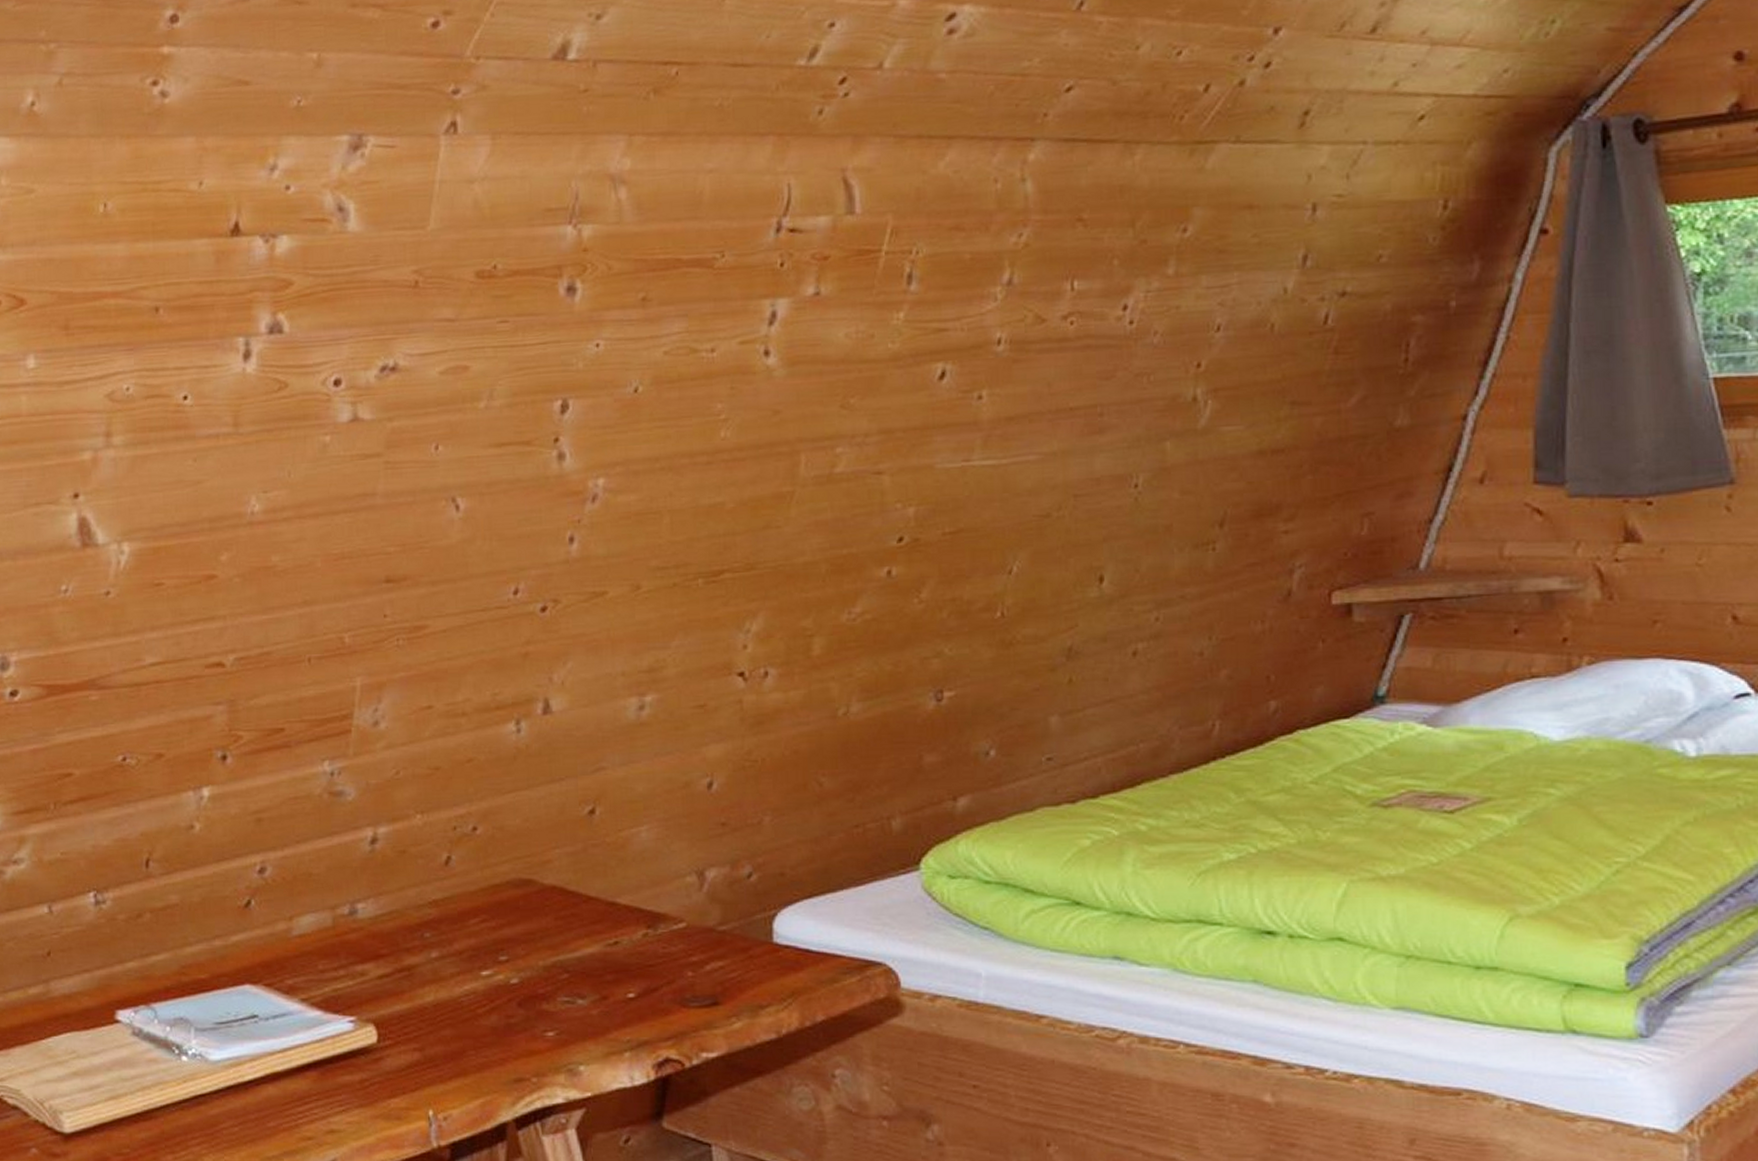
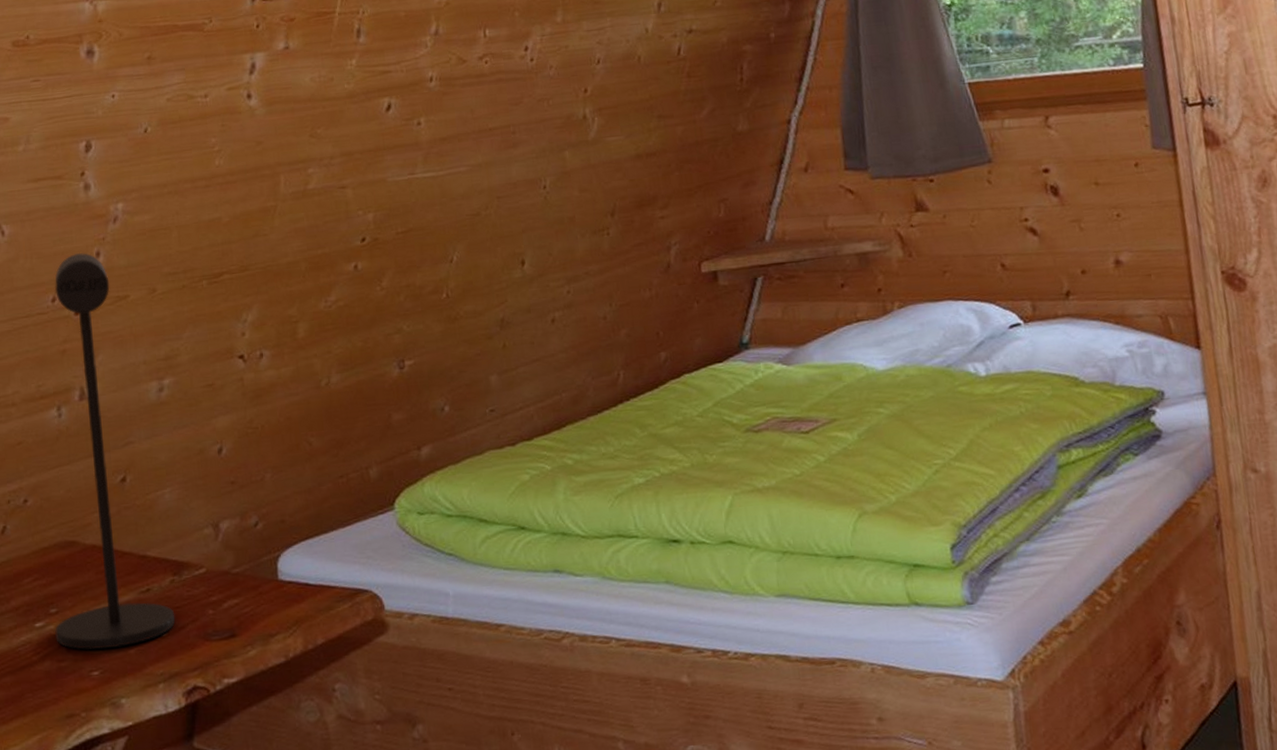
desk lamp: none [504,536,647,1007] -> present [54,252,175,651]

